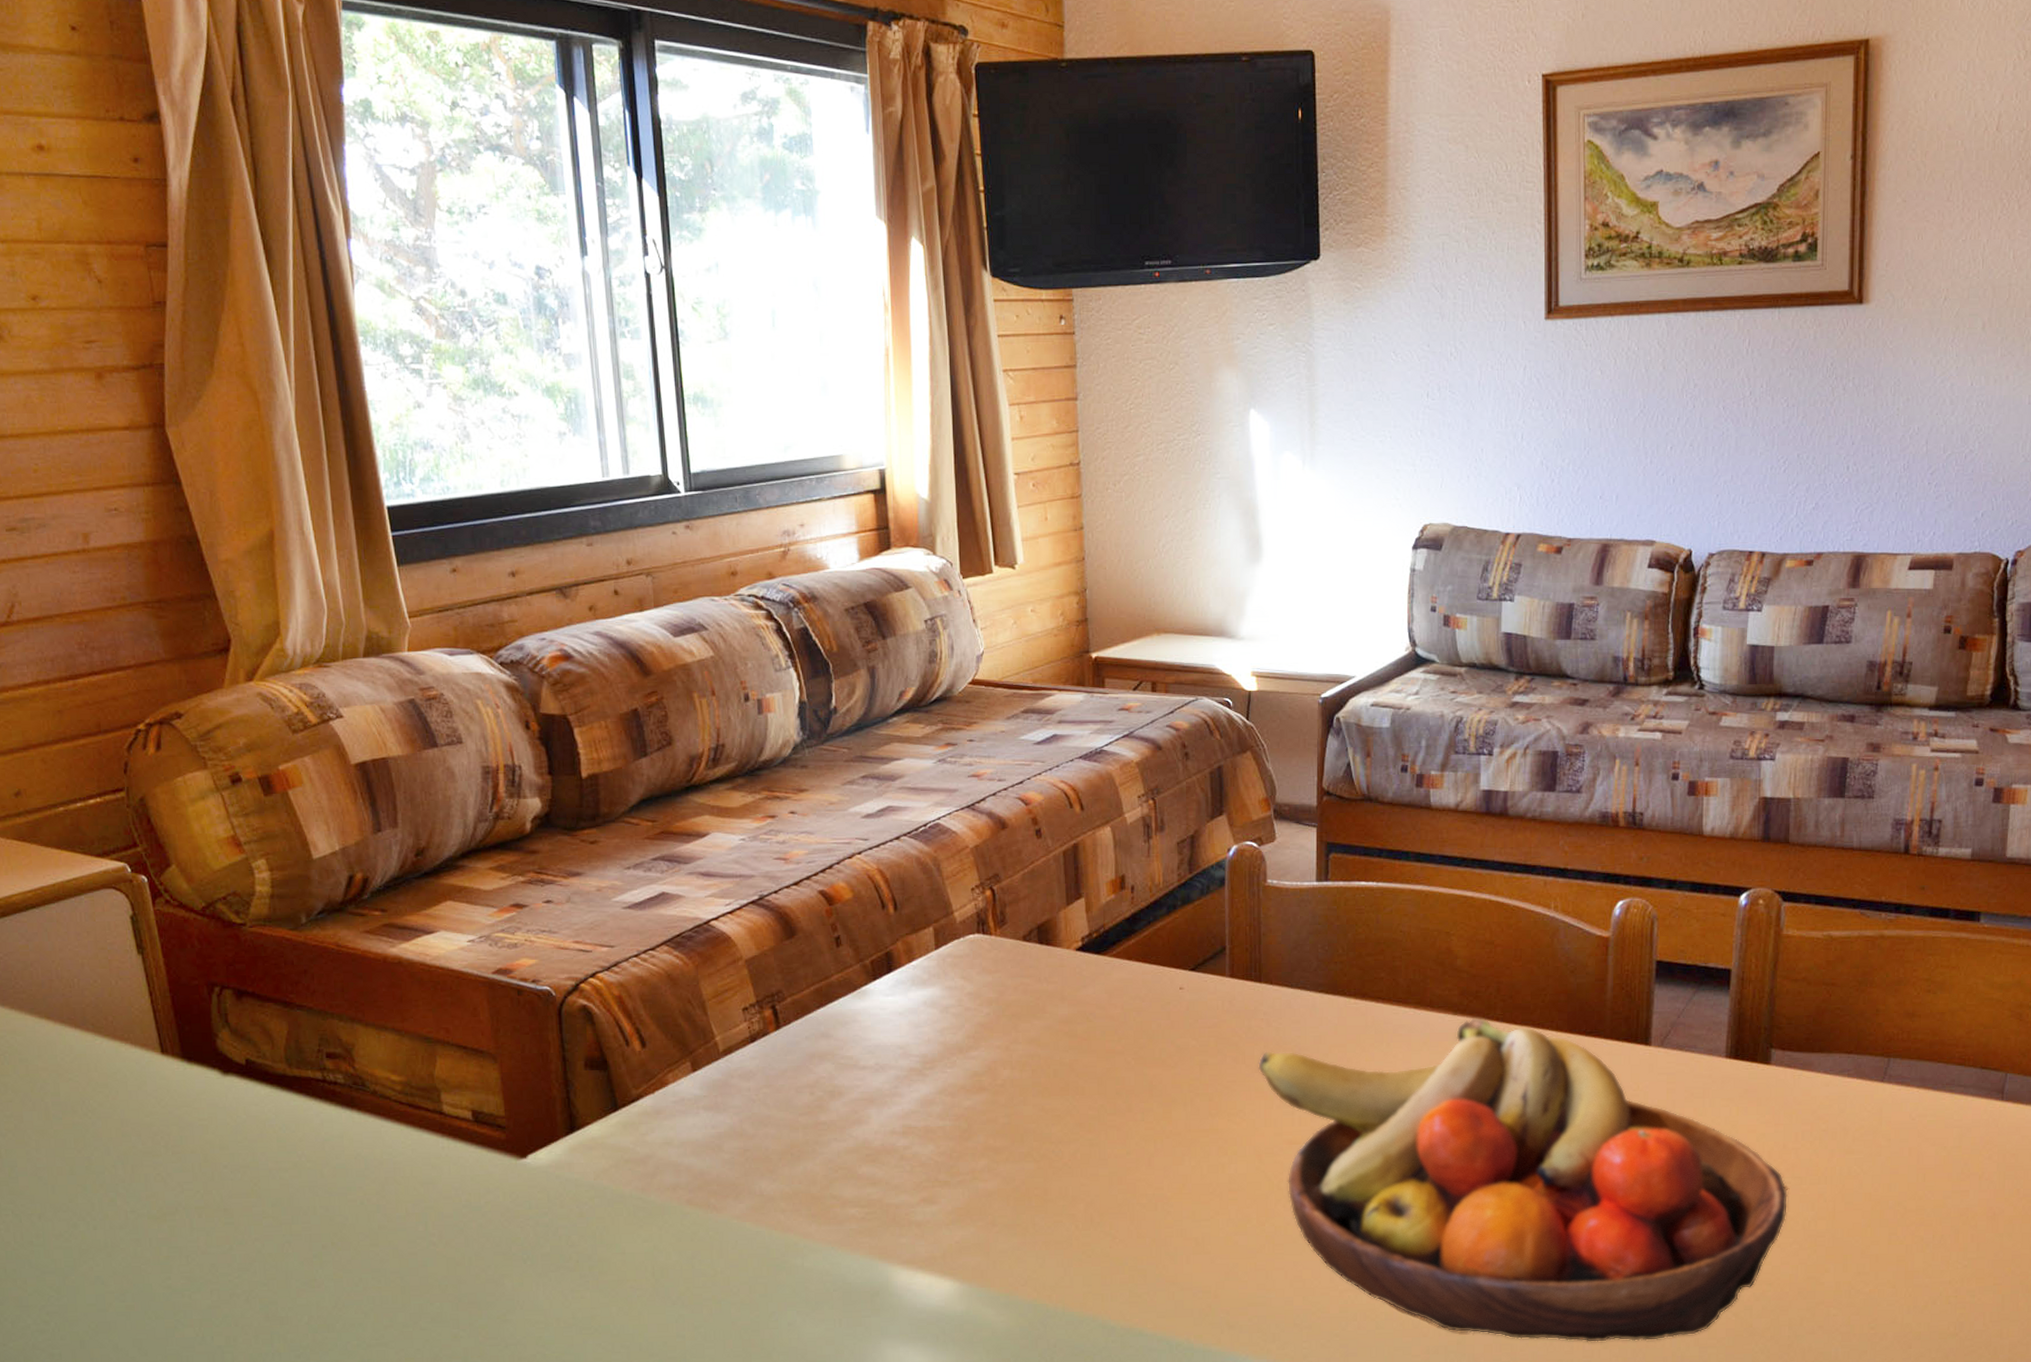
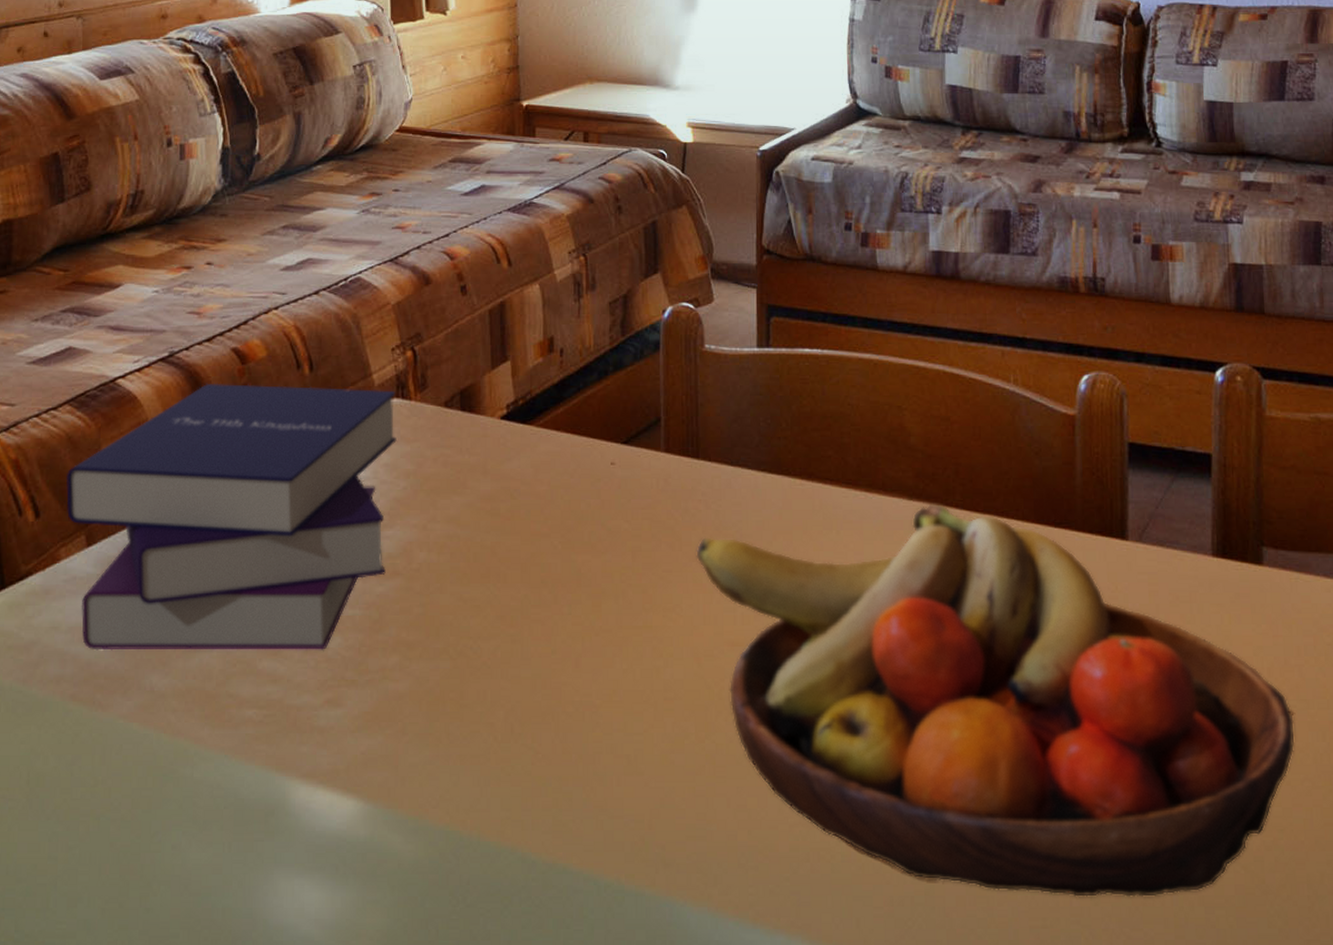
book: none [668,923,979,1162] -> present [65,383,397,651]

